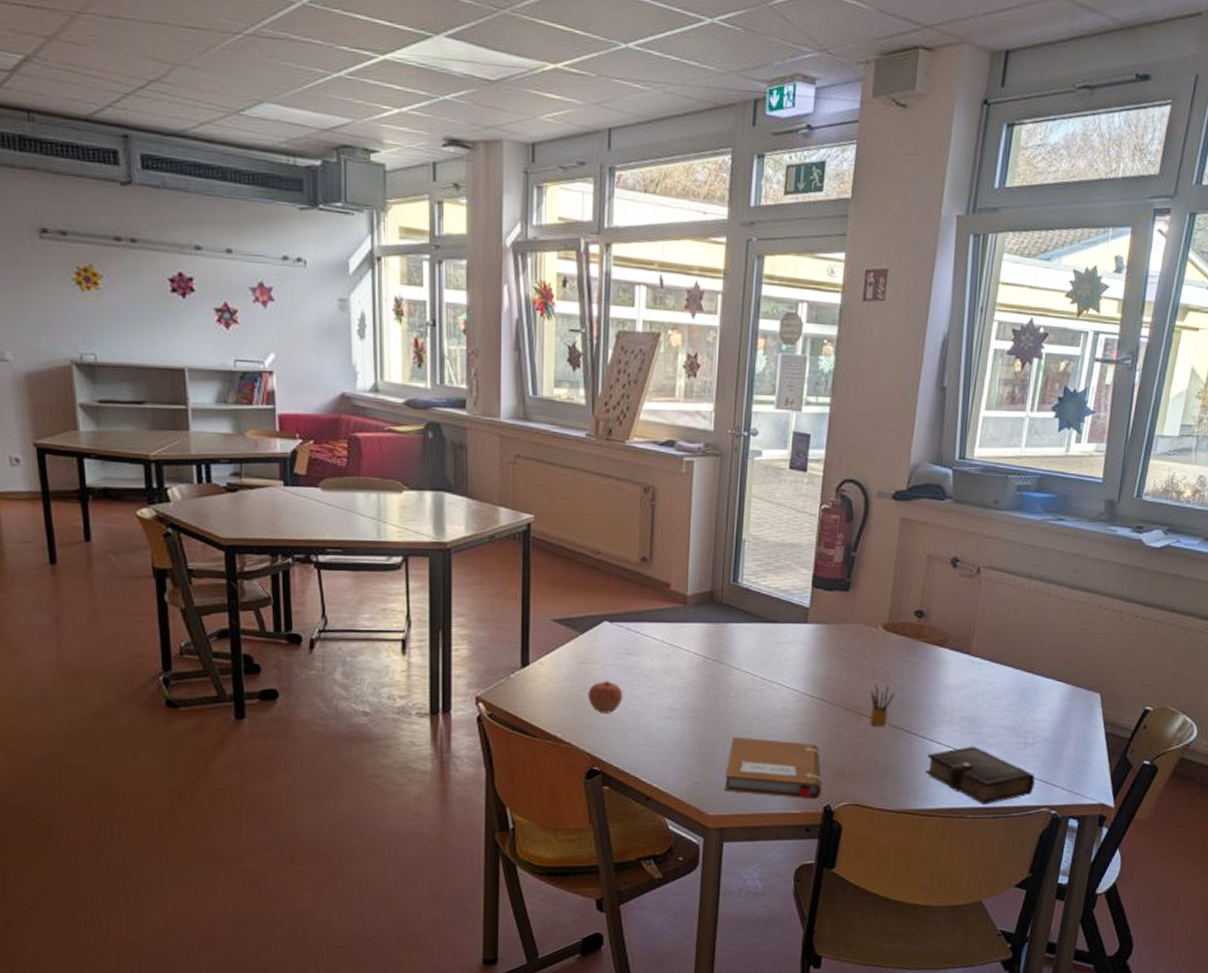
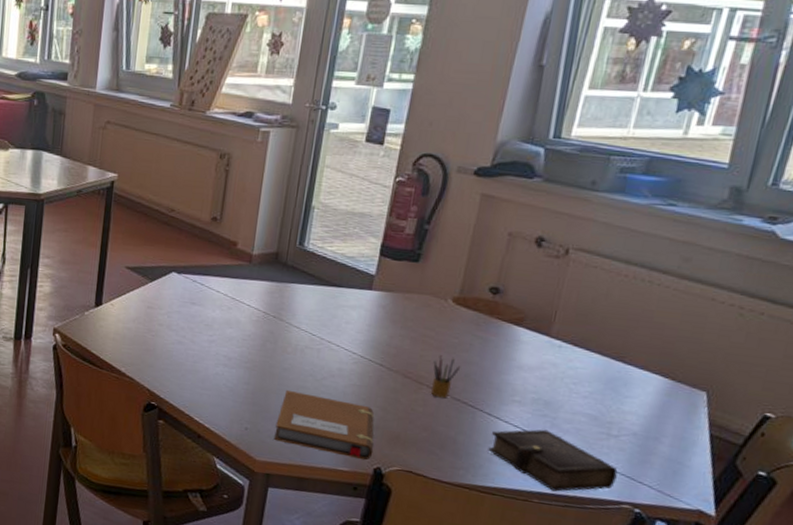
apple: present [588,680,623,713] -> none [151,325,185,355]

